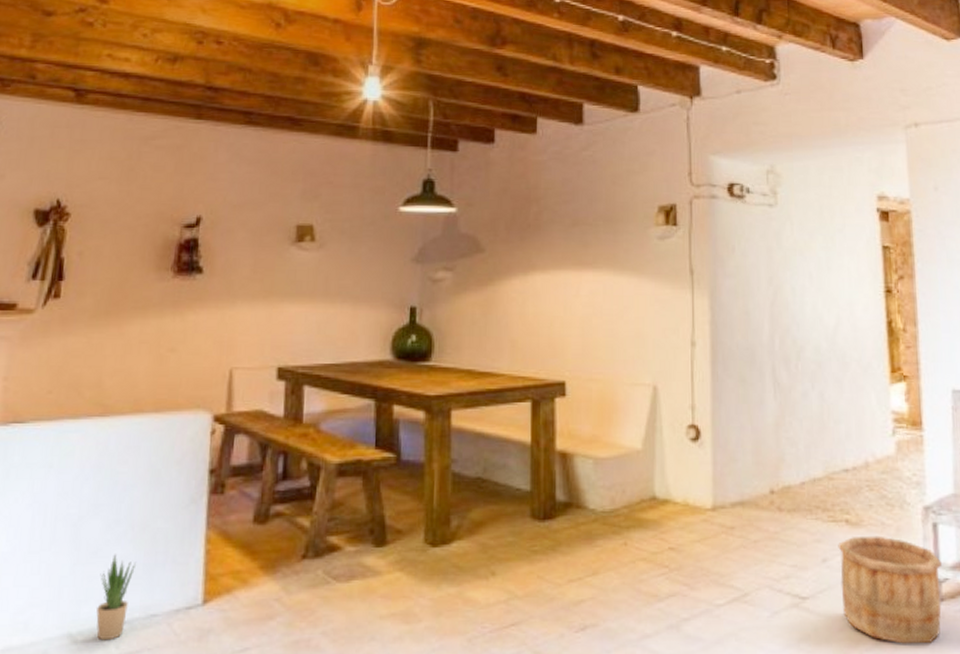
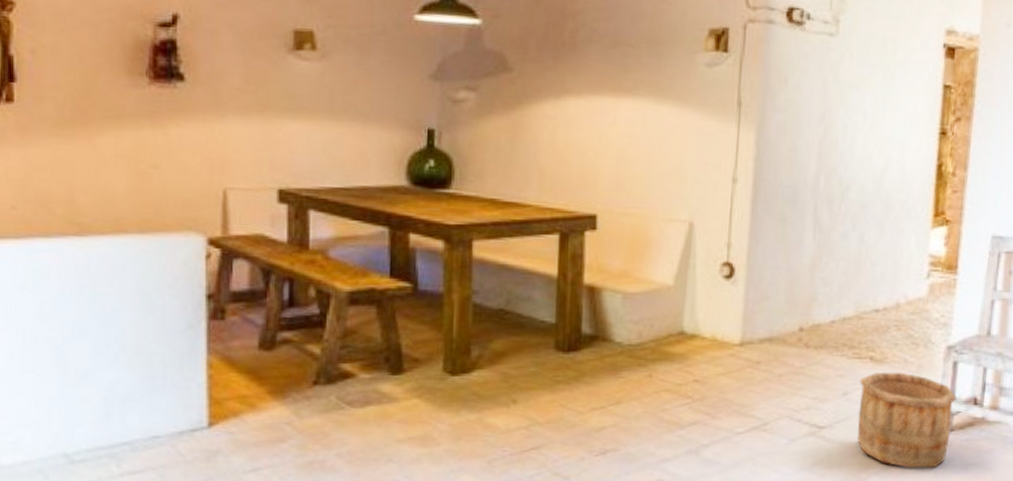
potted plant: present [96,554,136,641] -> none [93,377,131,461]

